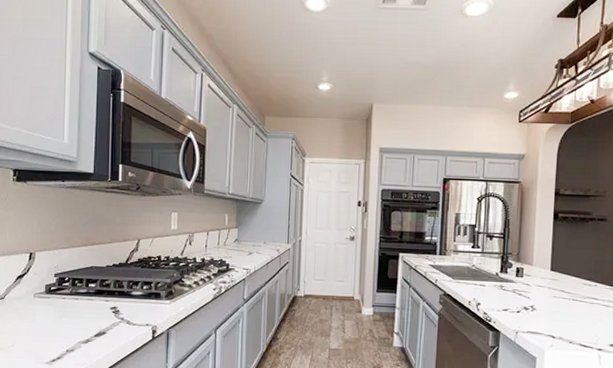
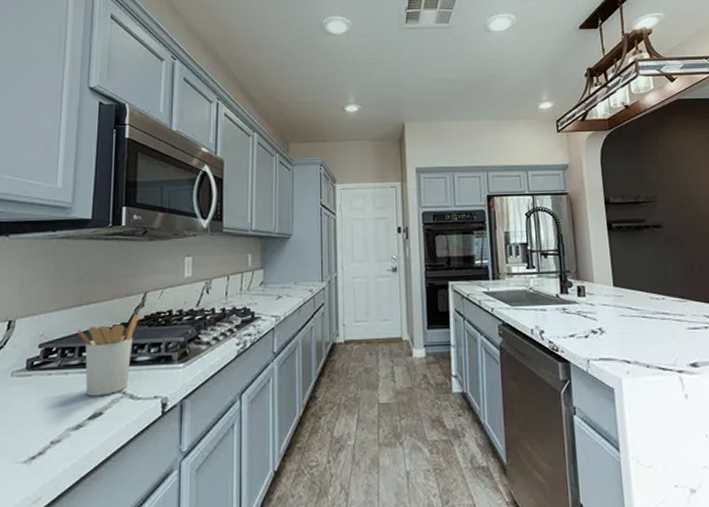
utensil holder: none [83,257,133,320] -> present [76,315,139,397]

